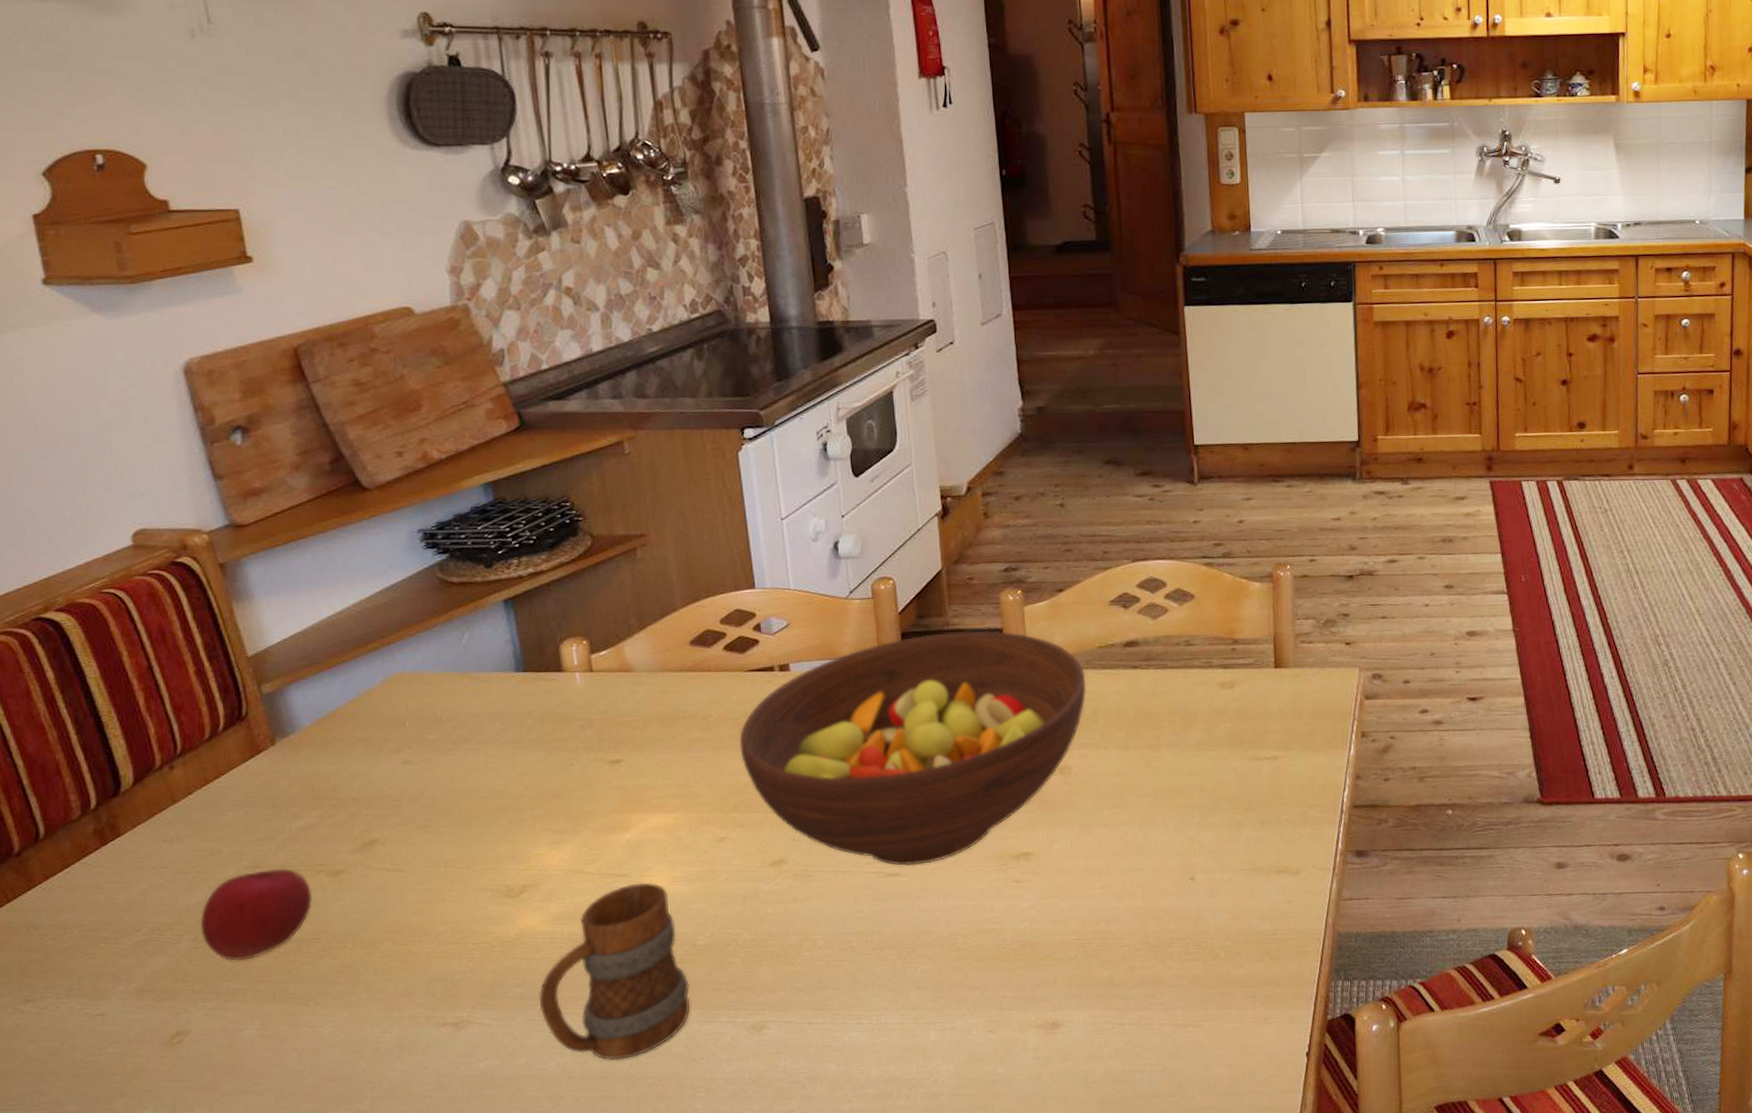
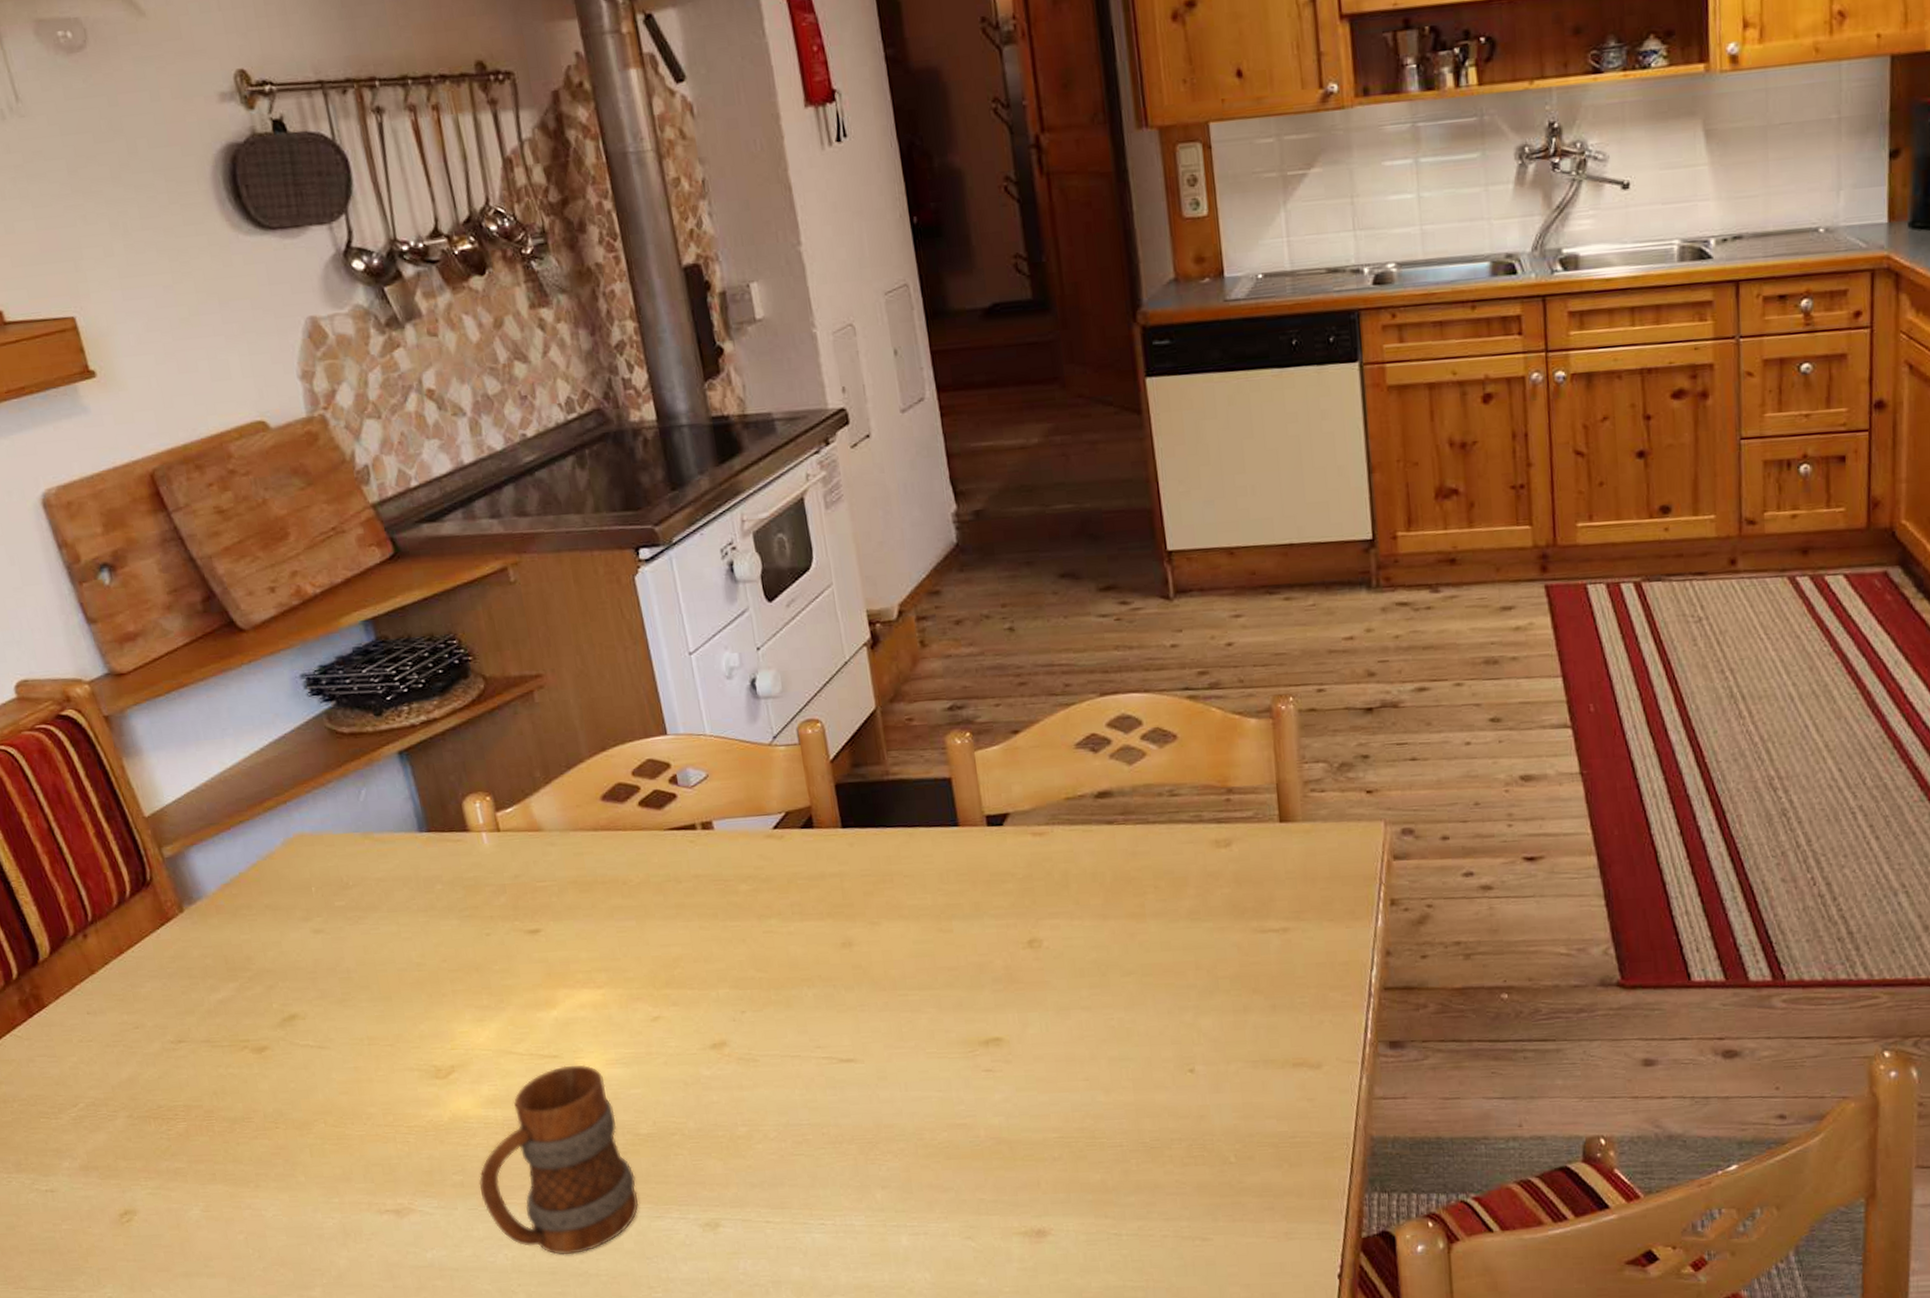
apple: present [200,868,312,961] -> none [132,1043,241,1140]
fruit bowl: present [739,631,1087,866] -> none [664,780,1055,1051]

